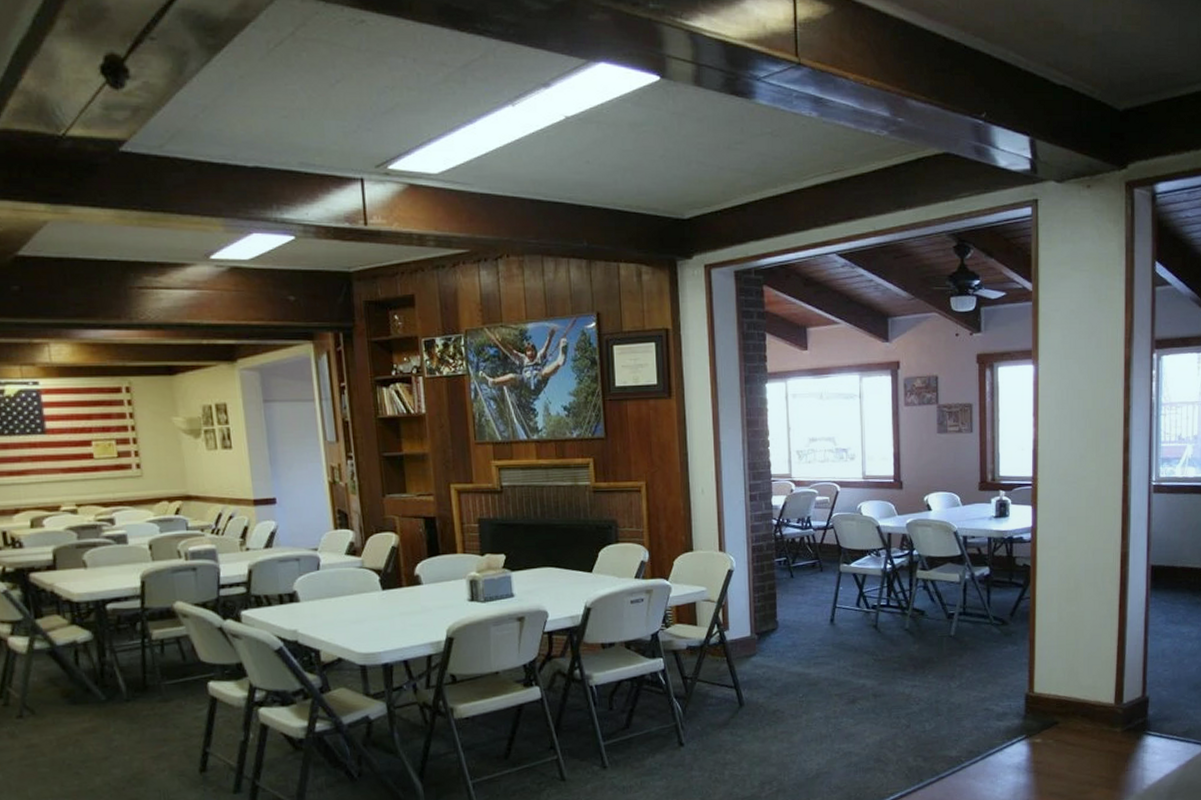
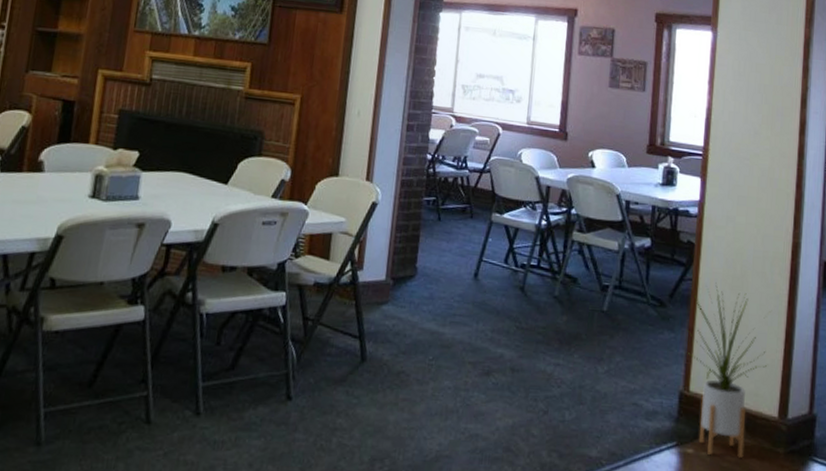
house plant: none [1028,597,1102,741] -> present [686,282,767,458]

